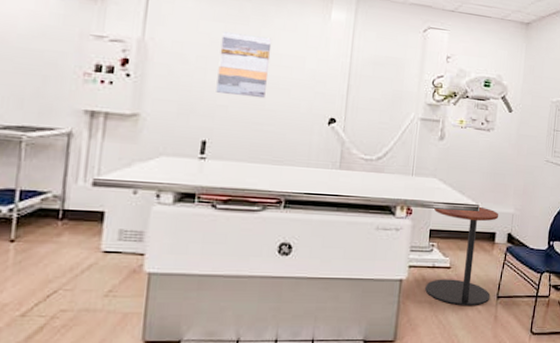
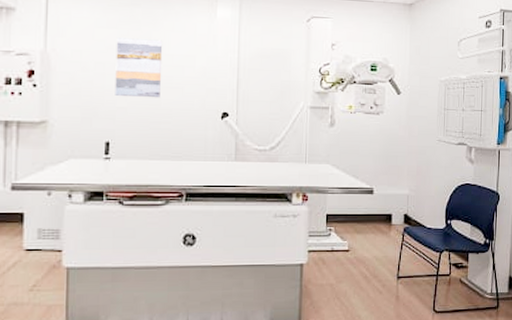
side table: present [425,206,499,306] -> none [326,189,394,288]

